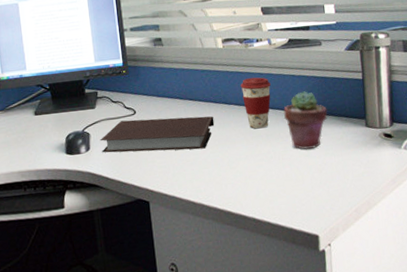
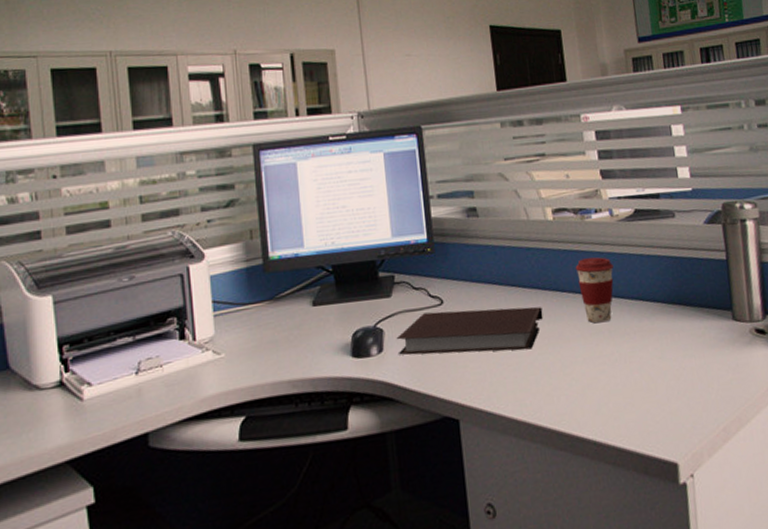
potted succulent: present [283,91,328,149] -> none [629,274,685,350]

